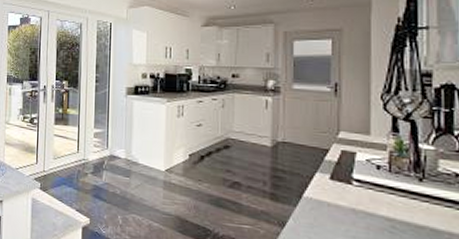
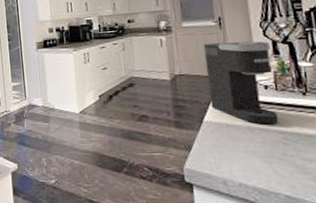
coffee maker: none [313,110,390,210] -> present [203,41,279,125]

